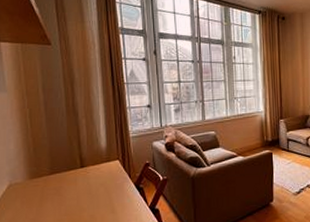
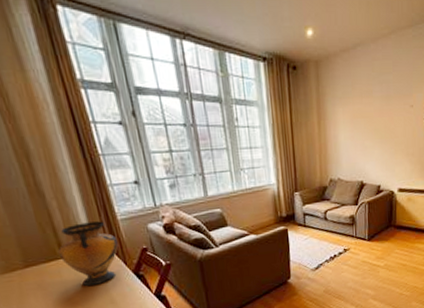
vase: none [78,137,127,196] -> present [58,221,118,287]

